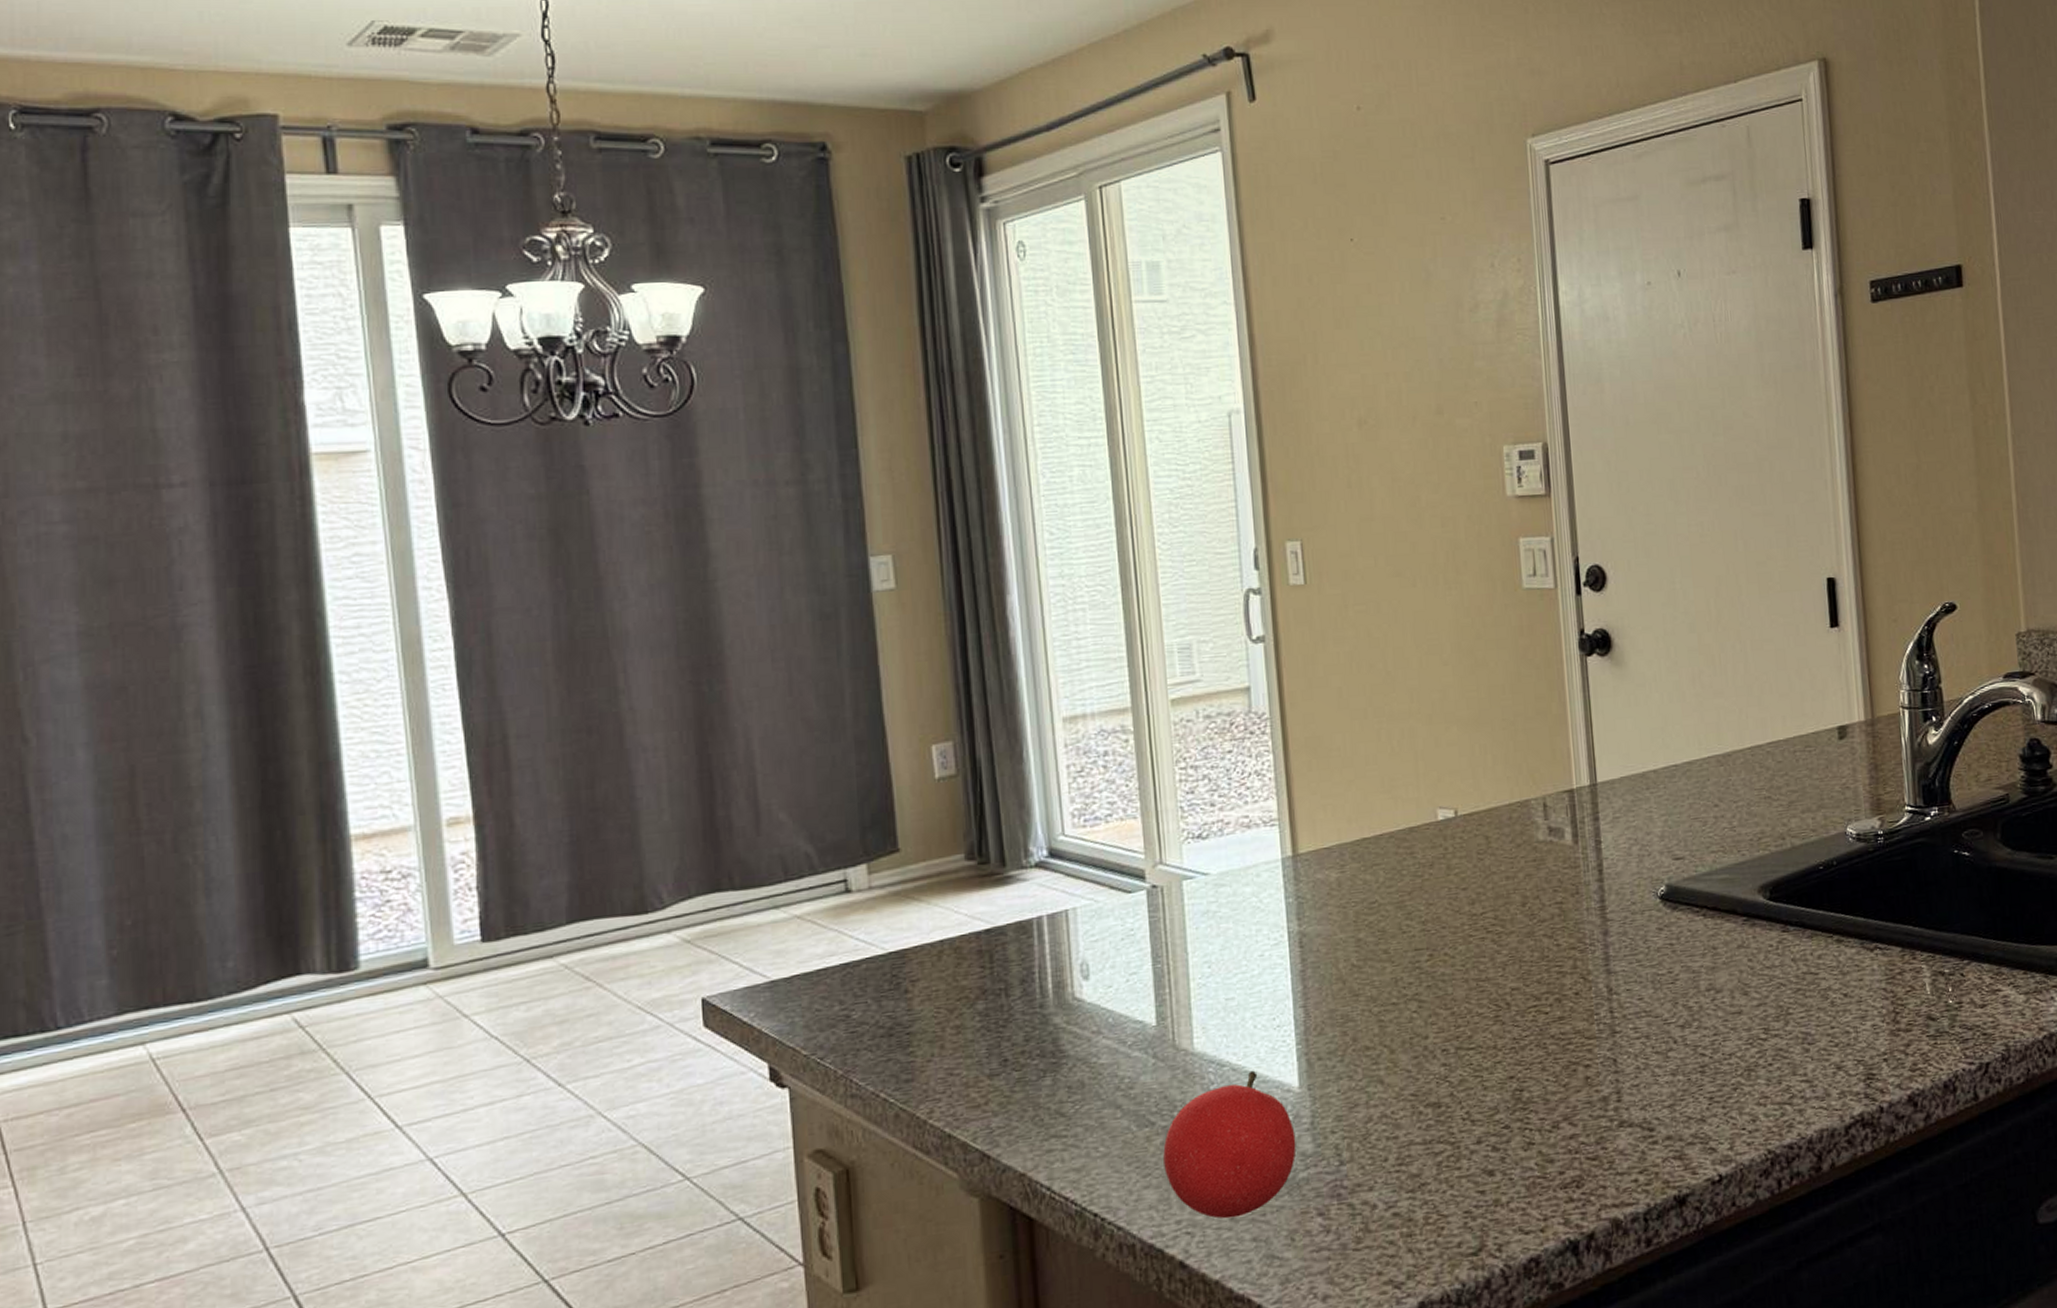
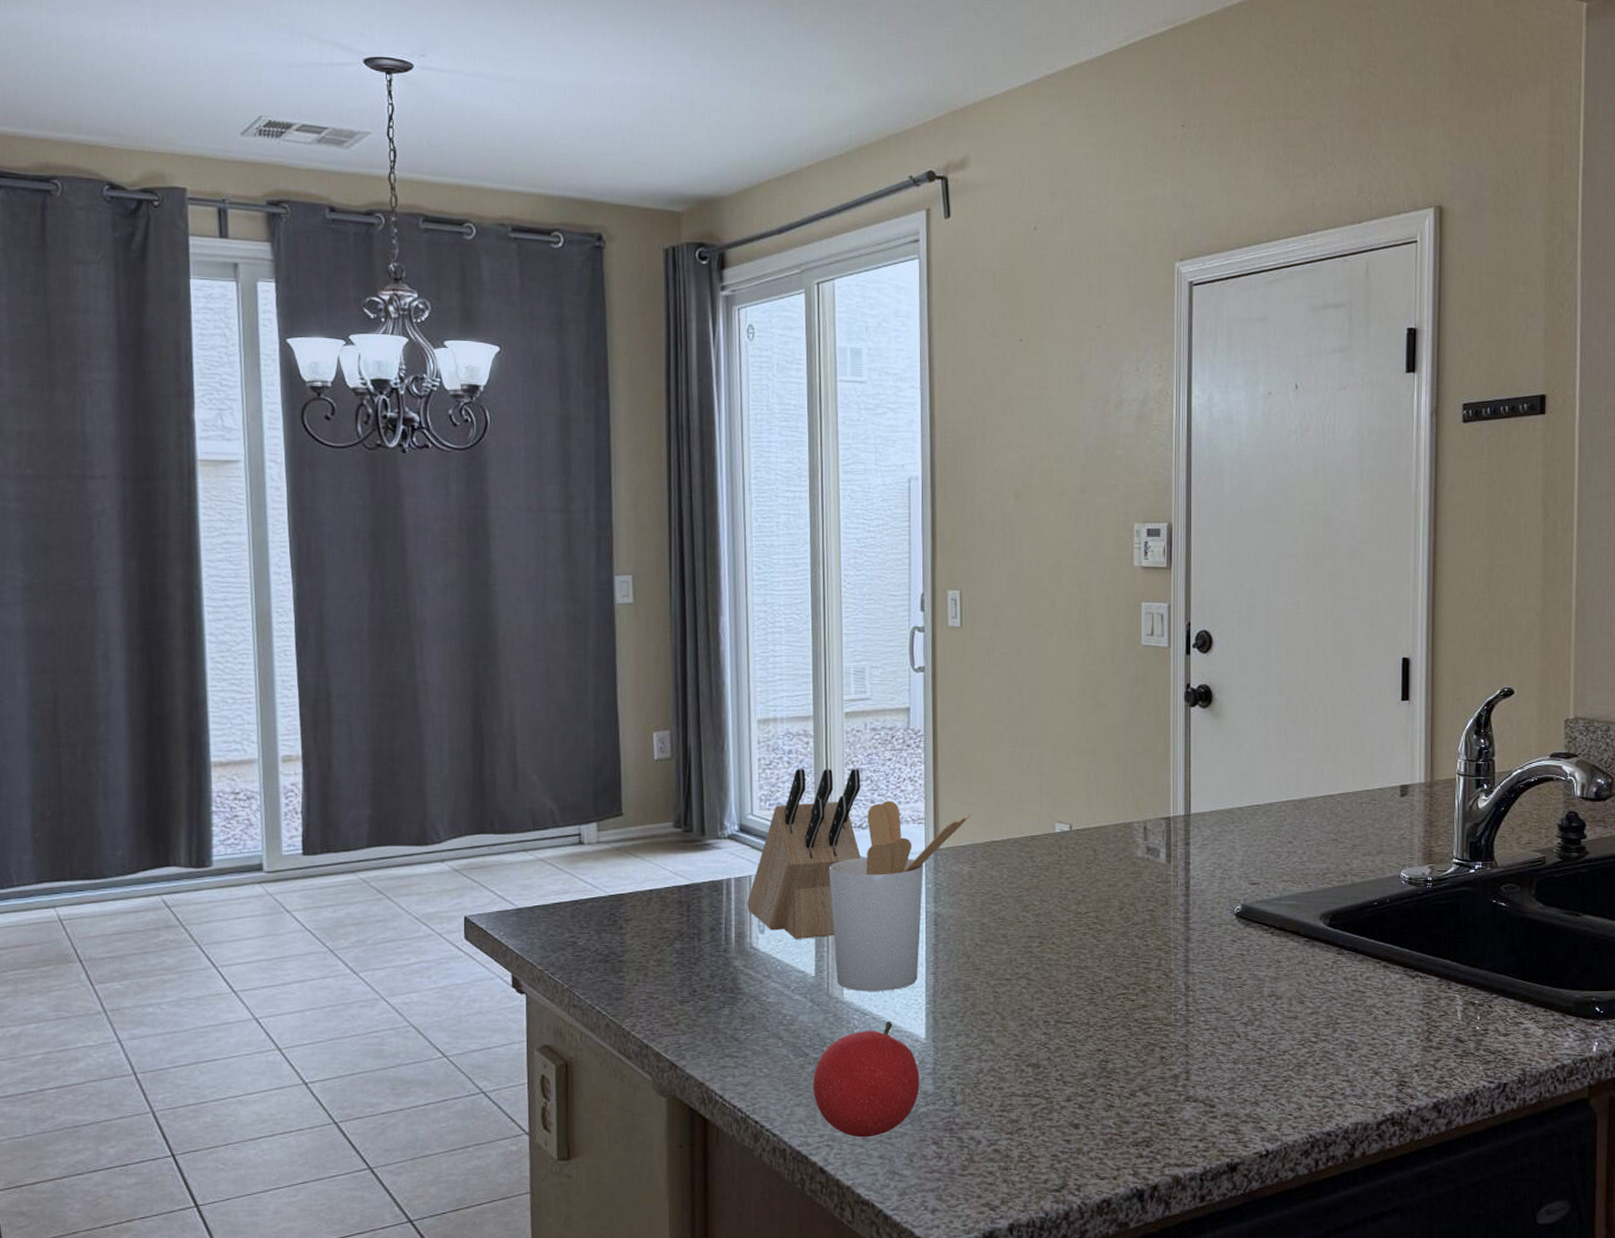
knife block: none [1065,766,1203,983] -> present [747,769,861,939]
utensil holder: none [1164,801,1335,1039] -> present [828,801,971,992]

